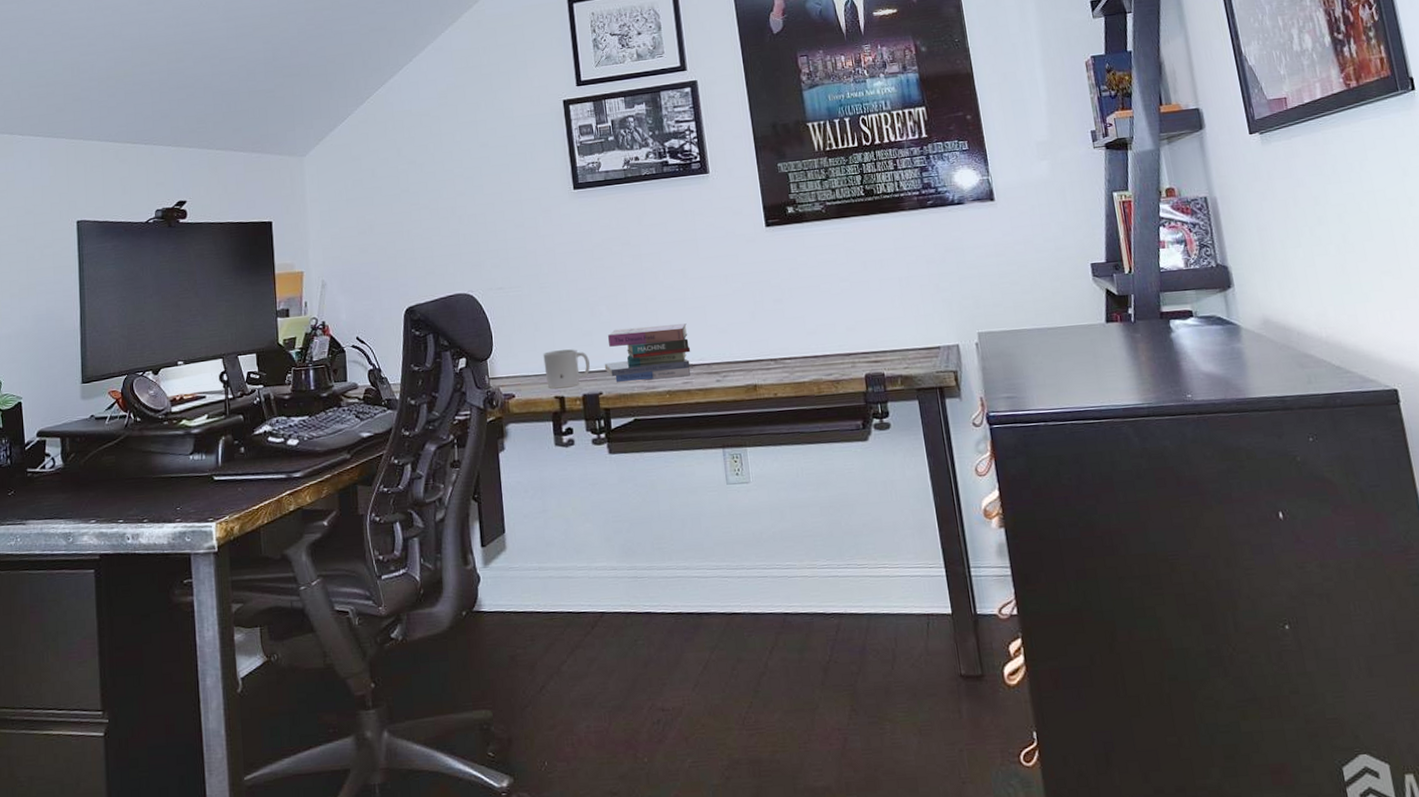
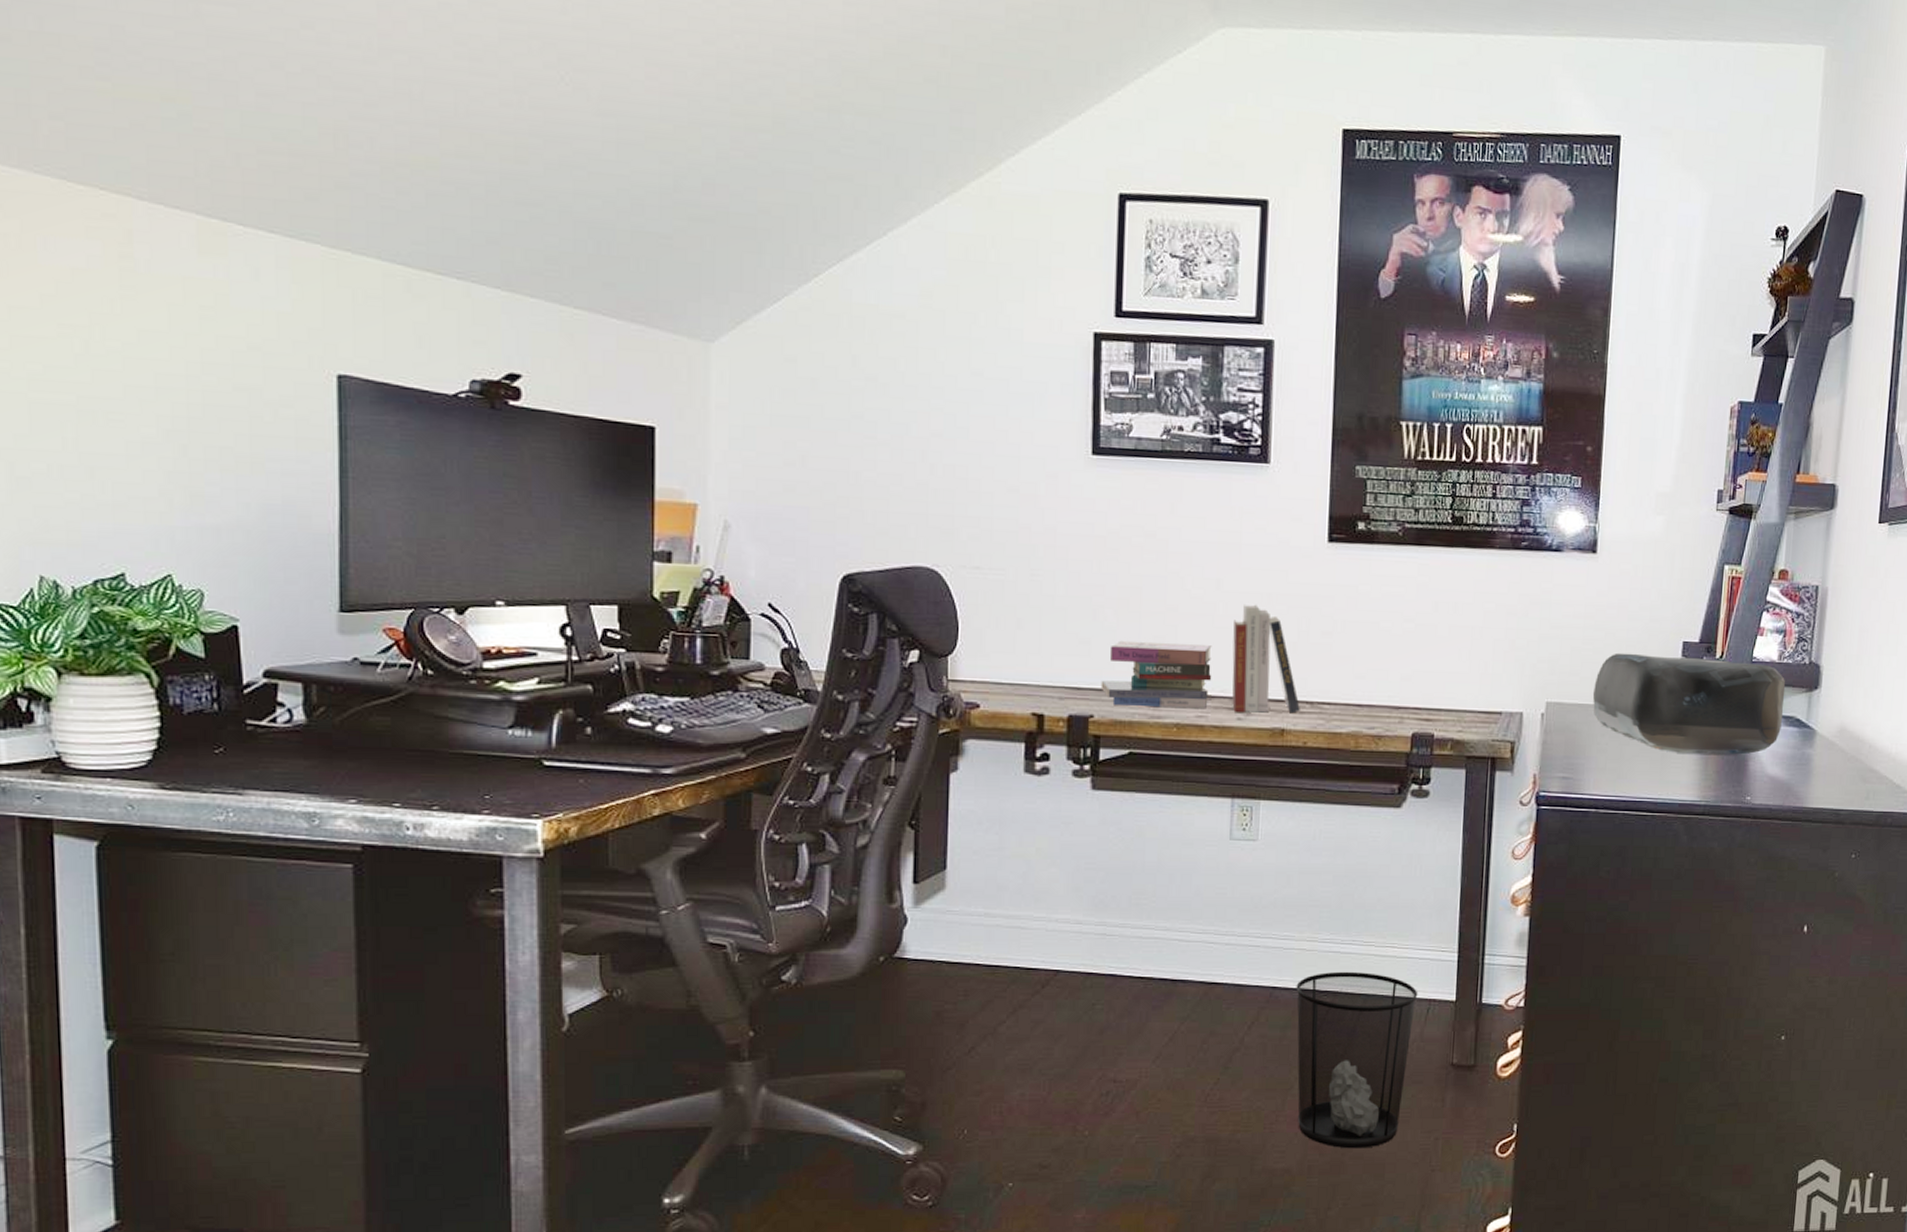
mug: present [543,349,590,389] -> none [1023,656,1082,704]
books: none [701,285,767,375] -> present [1232,603,1300,714]
waste bin: none [804,593,923,764] -> present [1296,971,1418,1149]
printer: none [1017,273,1205,363] -> present [1592,652,1786,756]

